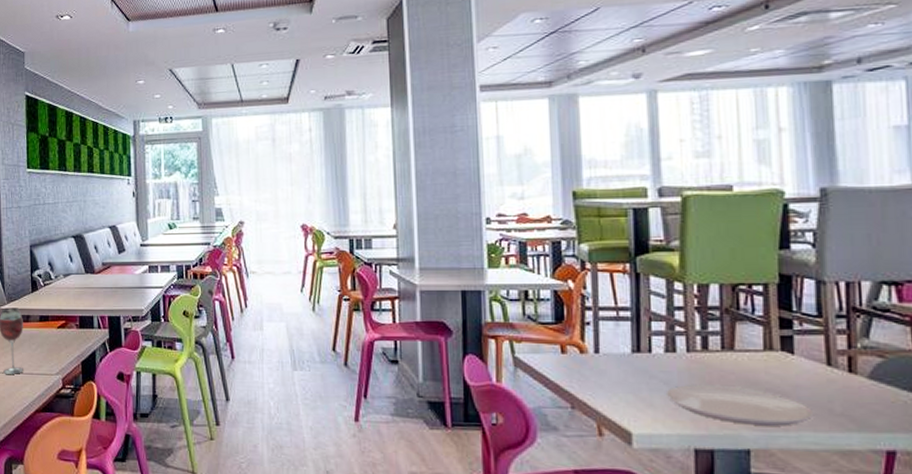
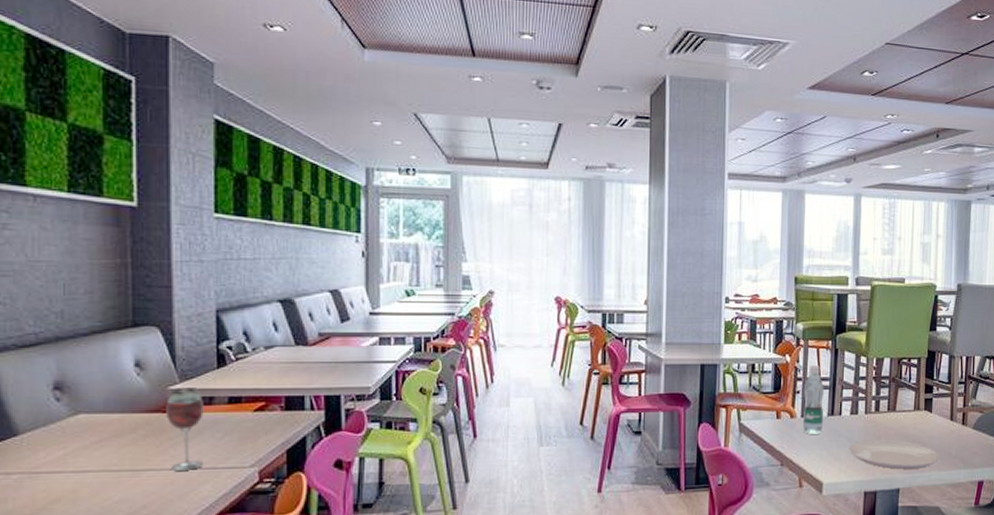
bottle: none [594,291,626,374] -> present [802,364,824,434]

